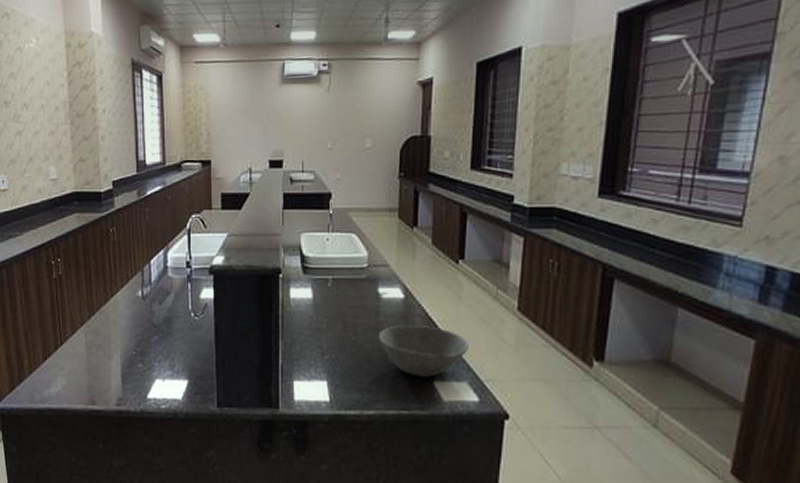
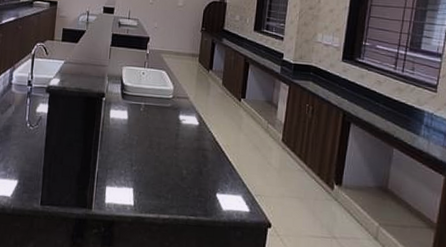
bowl: present [378,325,469,377] -> none [176,146,245,190]

